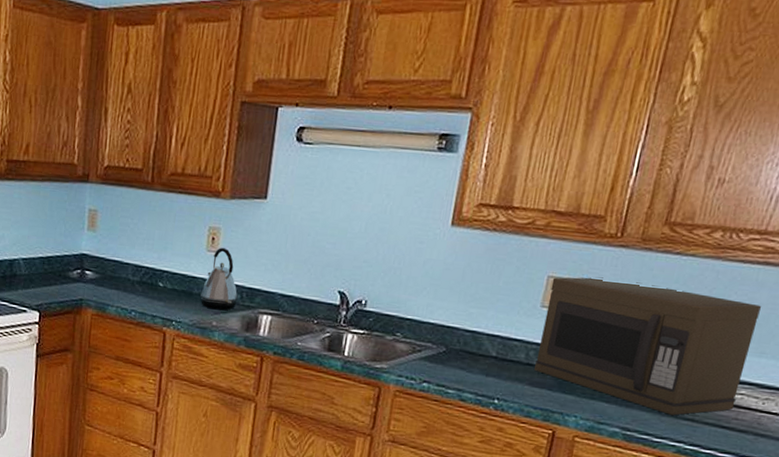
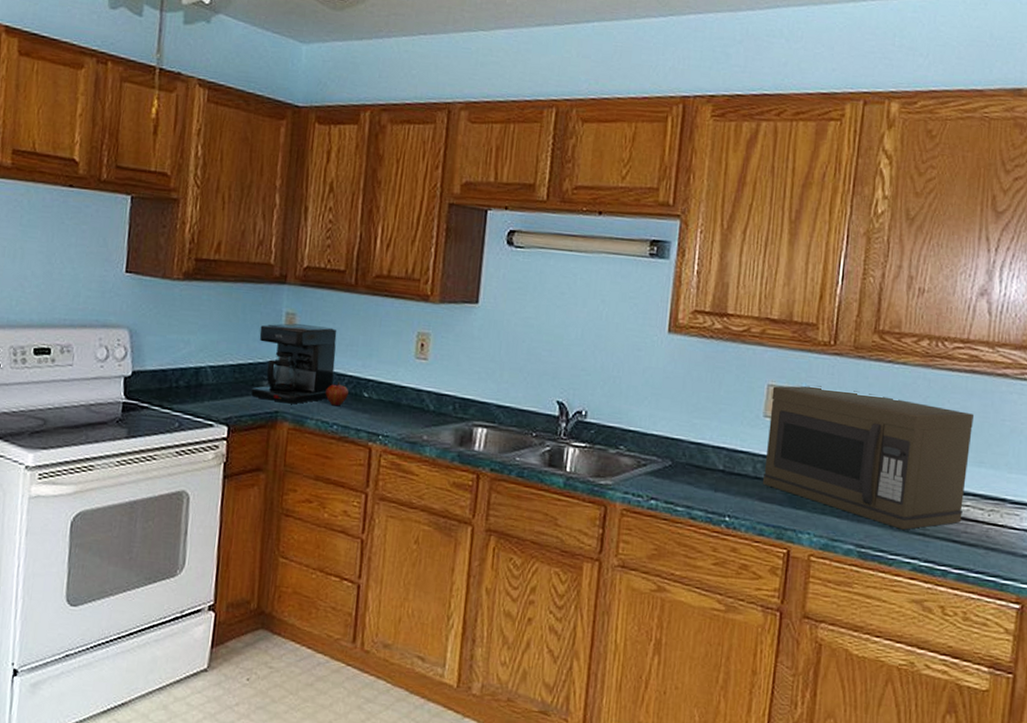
coffee maker: none [59,218,135,293] -> present [251,323,337,404]
fruit: none [124,273,145,295] -> present [325,382,349,406]
kettle: present [199,248,238,311] -> none [408,355,451,423]

